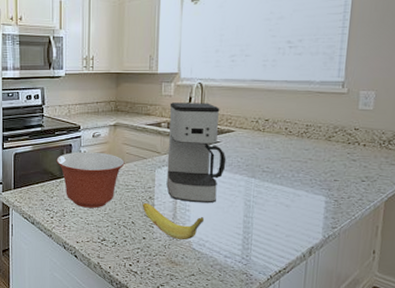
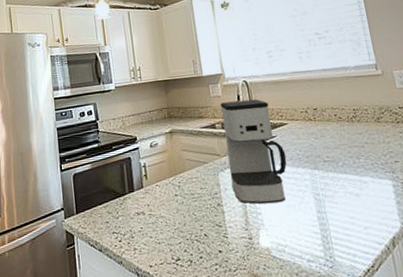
mixing bowl: present [56,151,125,208] -> none [117,162,187,225]
banana: present [142,202,204,240] -> none [211,210,278,249]

